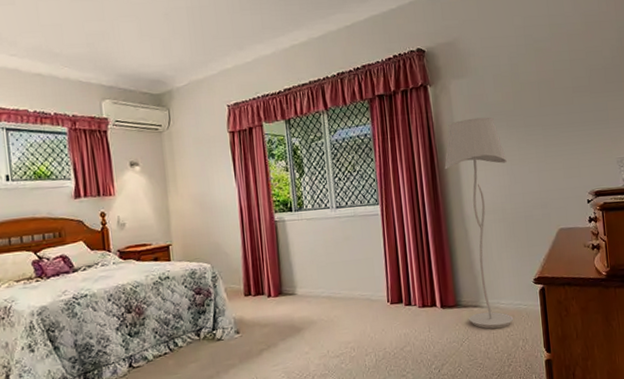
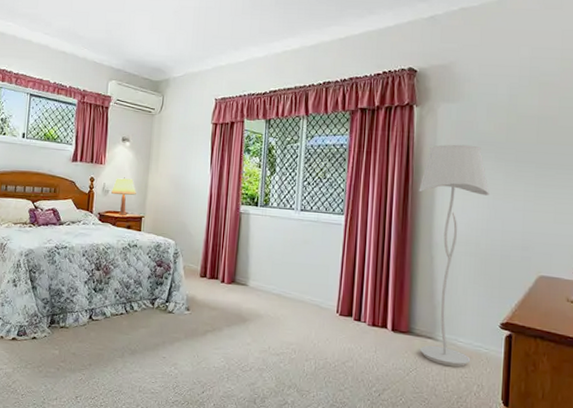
table lamp: none [127,206,158,249] -> present [110,177,136,216]

